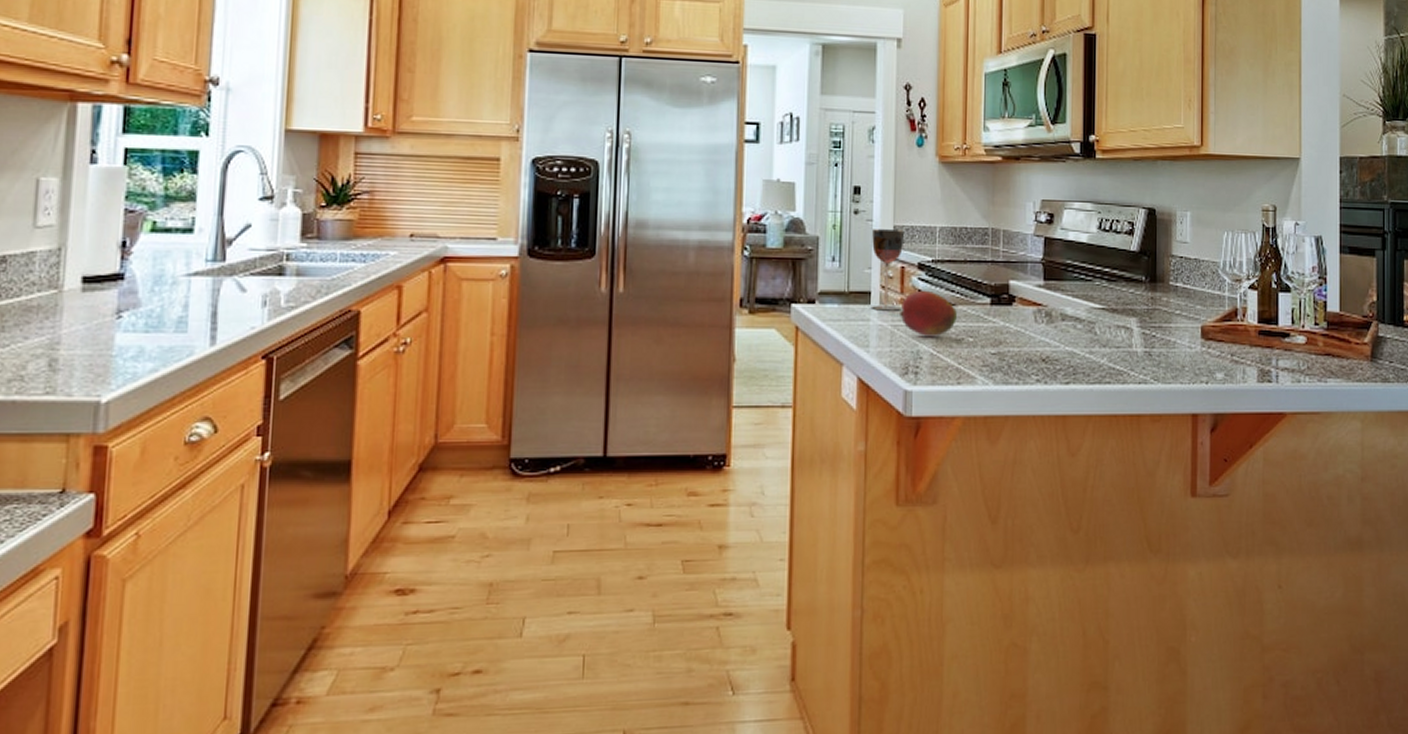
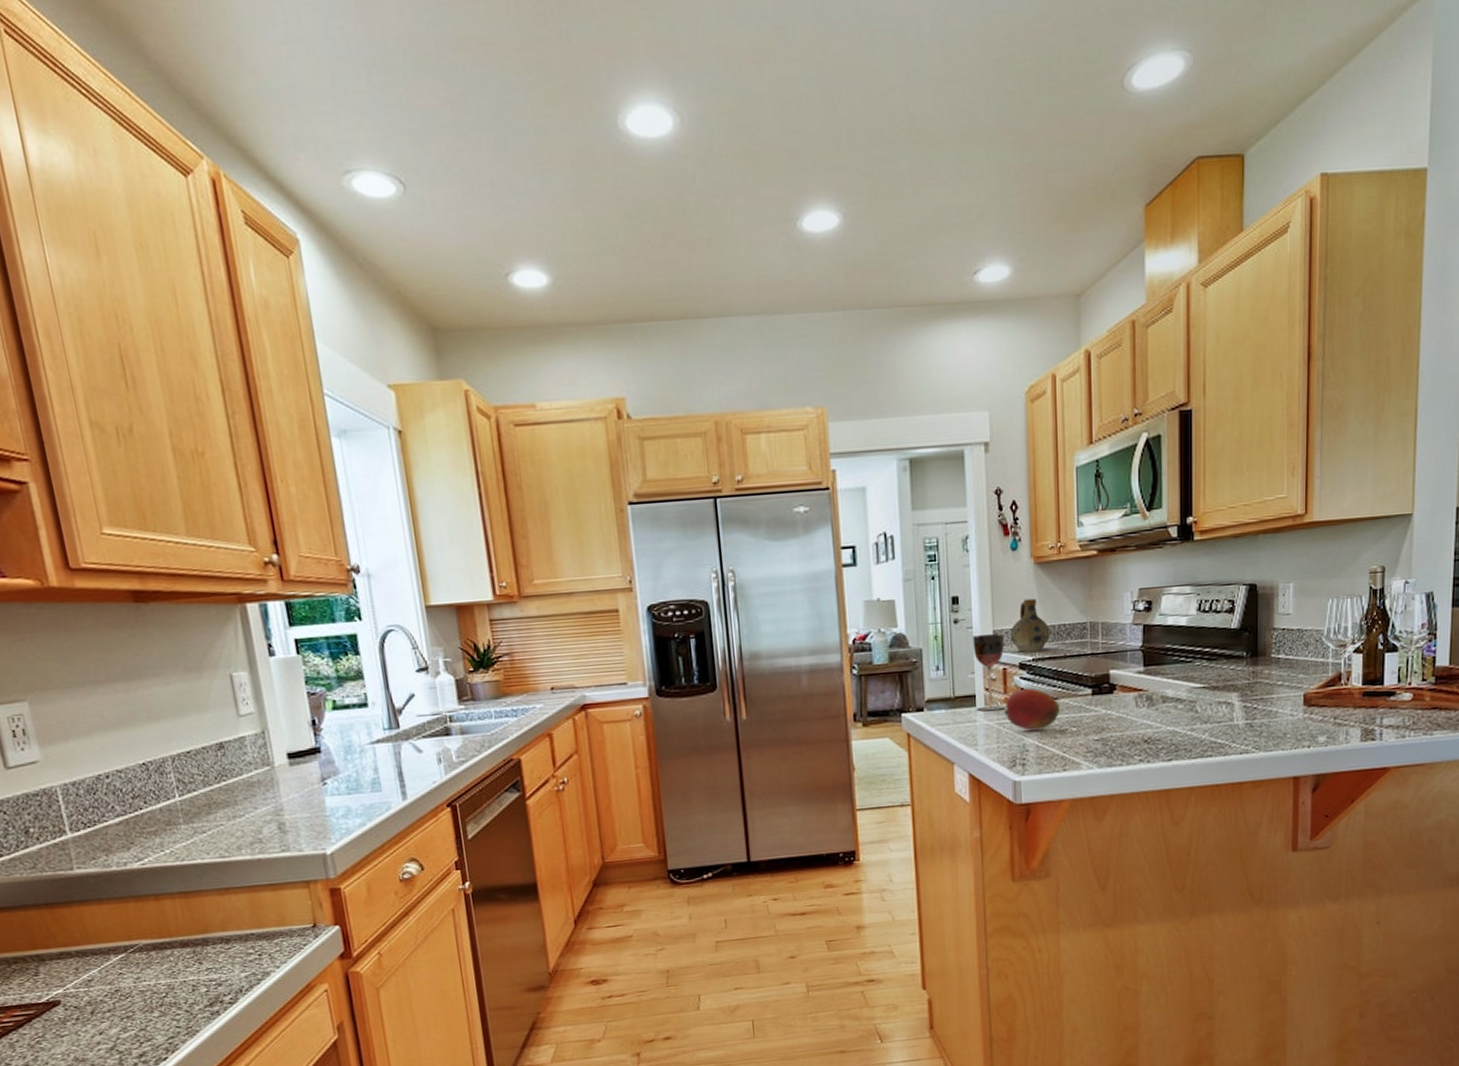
ceramic jug: none [911,197,951,254] -> present [1010,598,1050,653]

